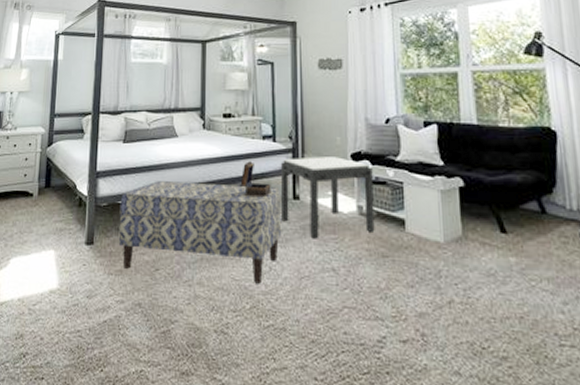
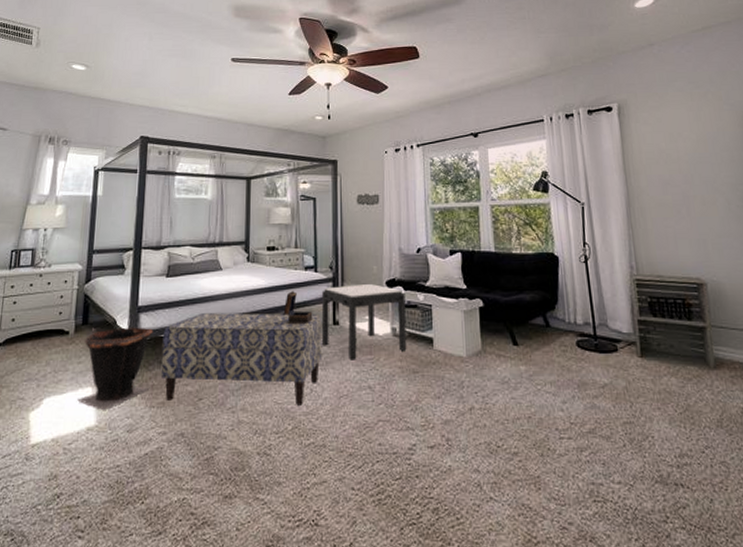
waste bin: none [41,191,111,274] -> present [77,327,153,410]

